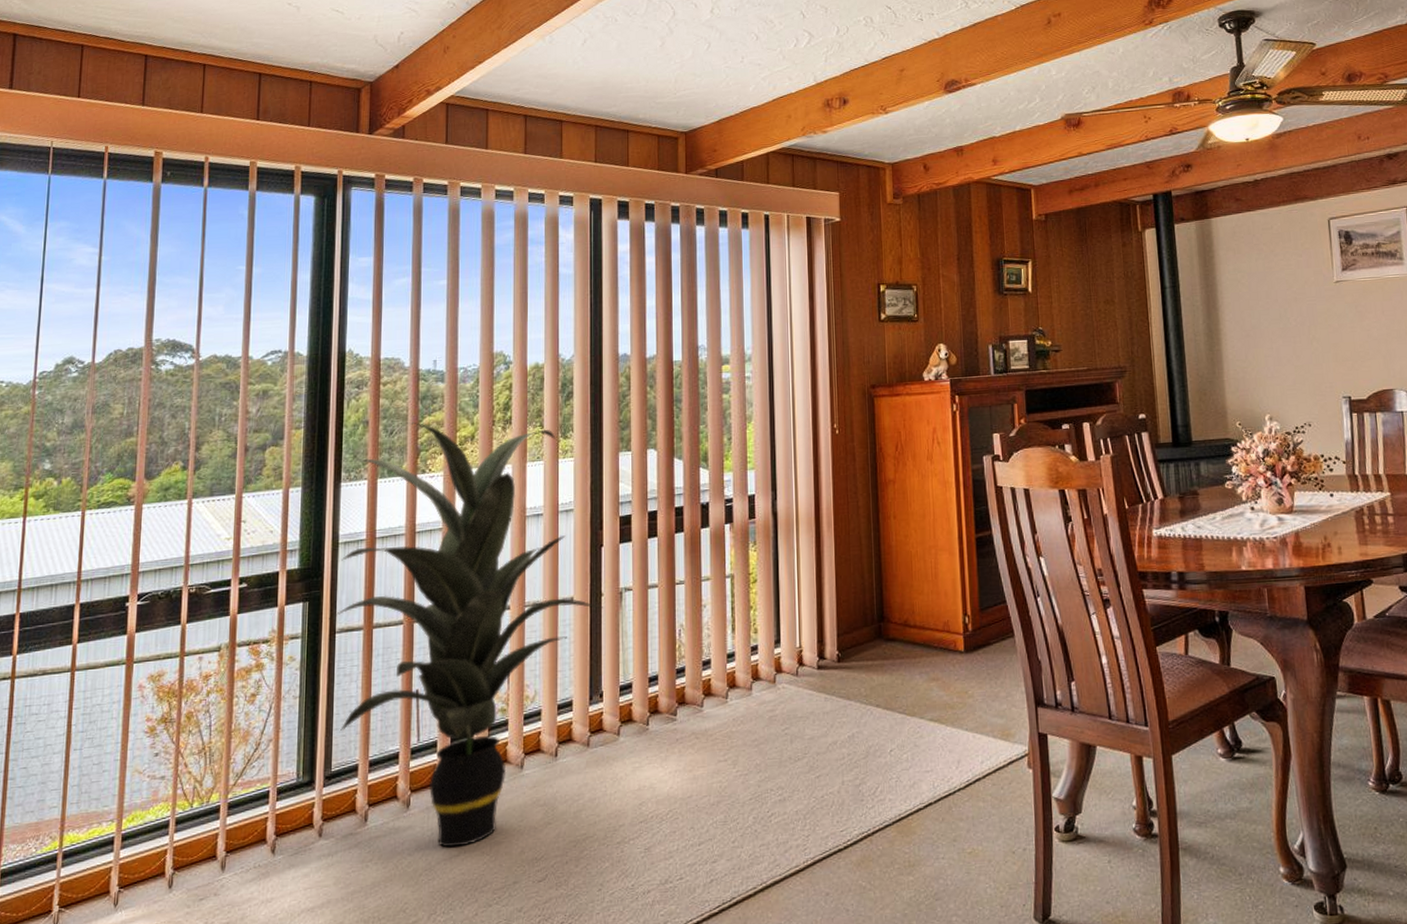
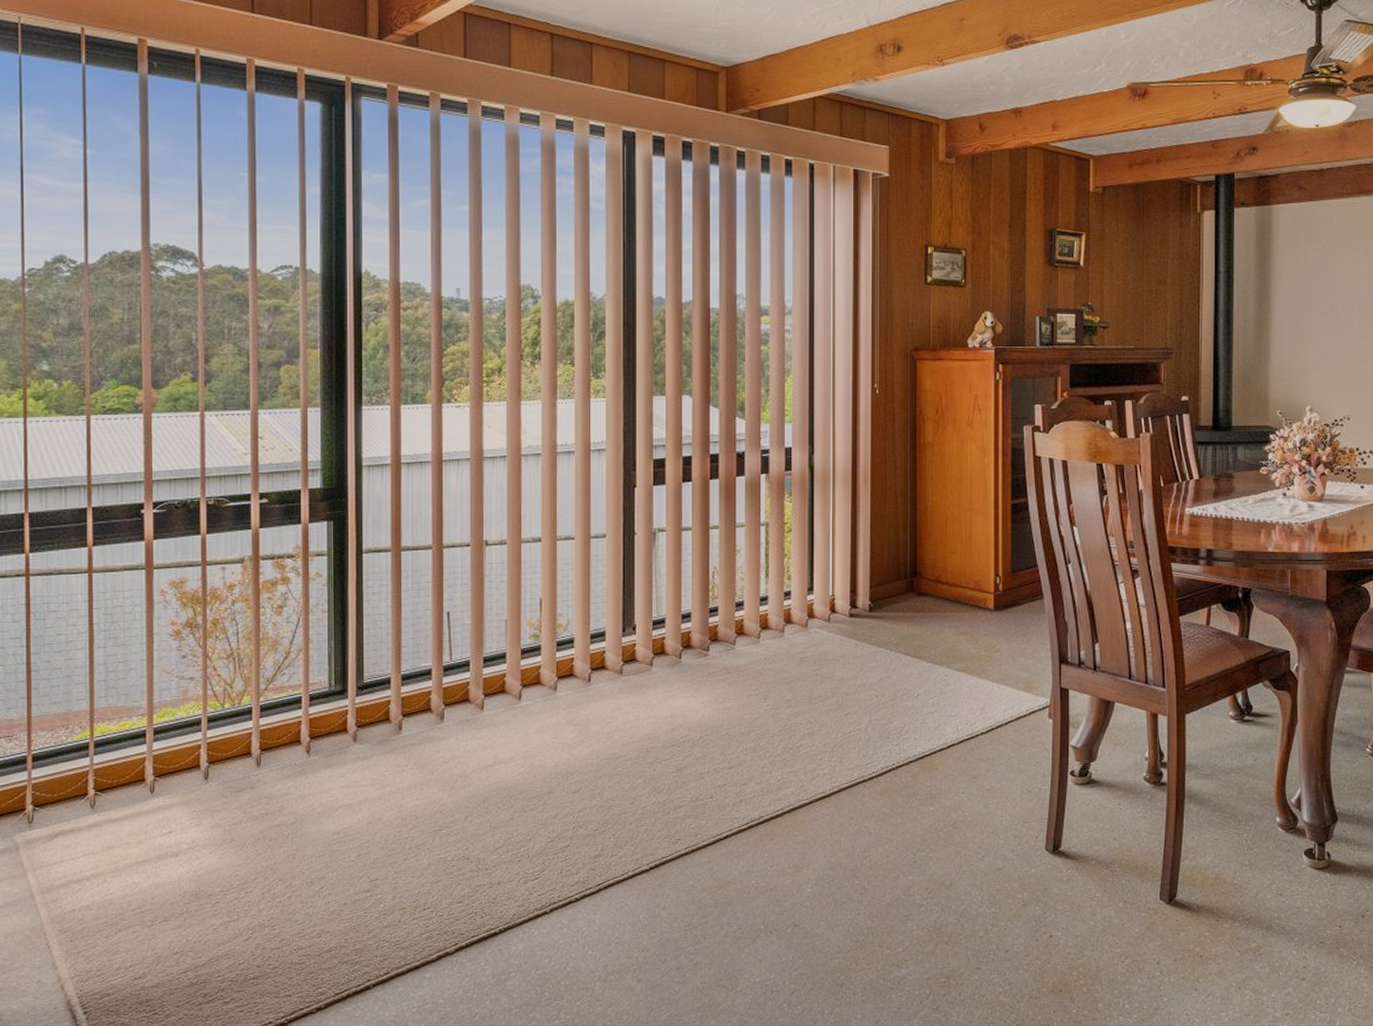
indoor plant: present [329,422,603,848] -> none [355,350,636,758]

